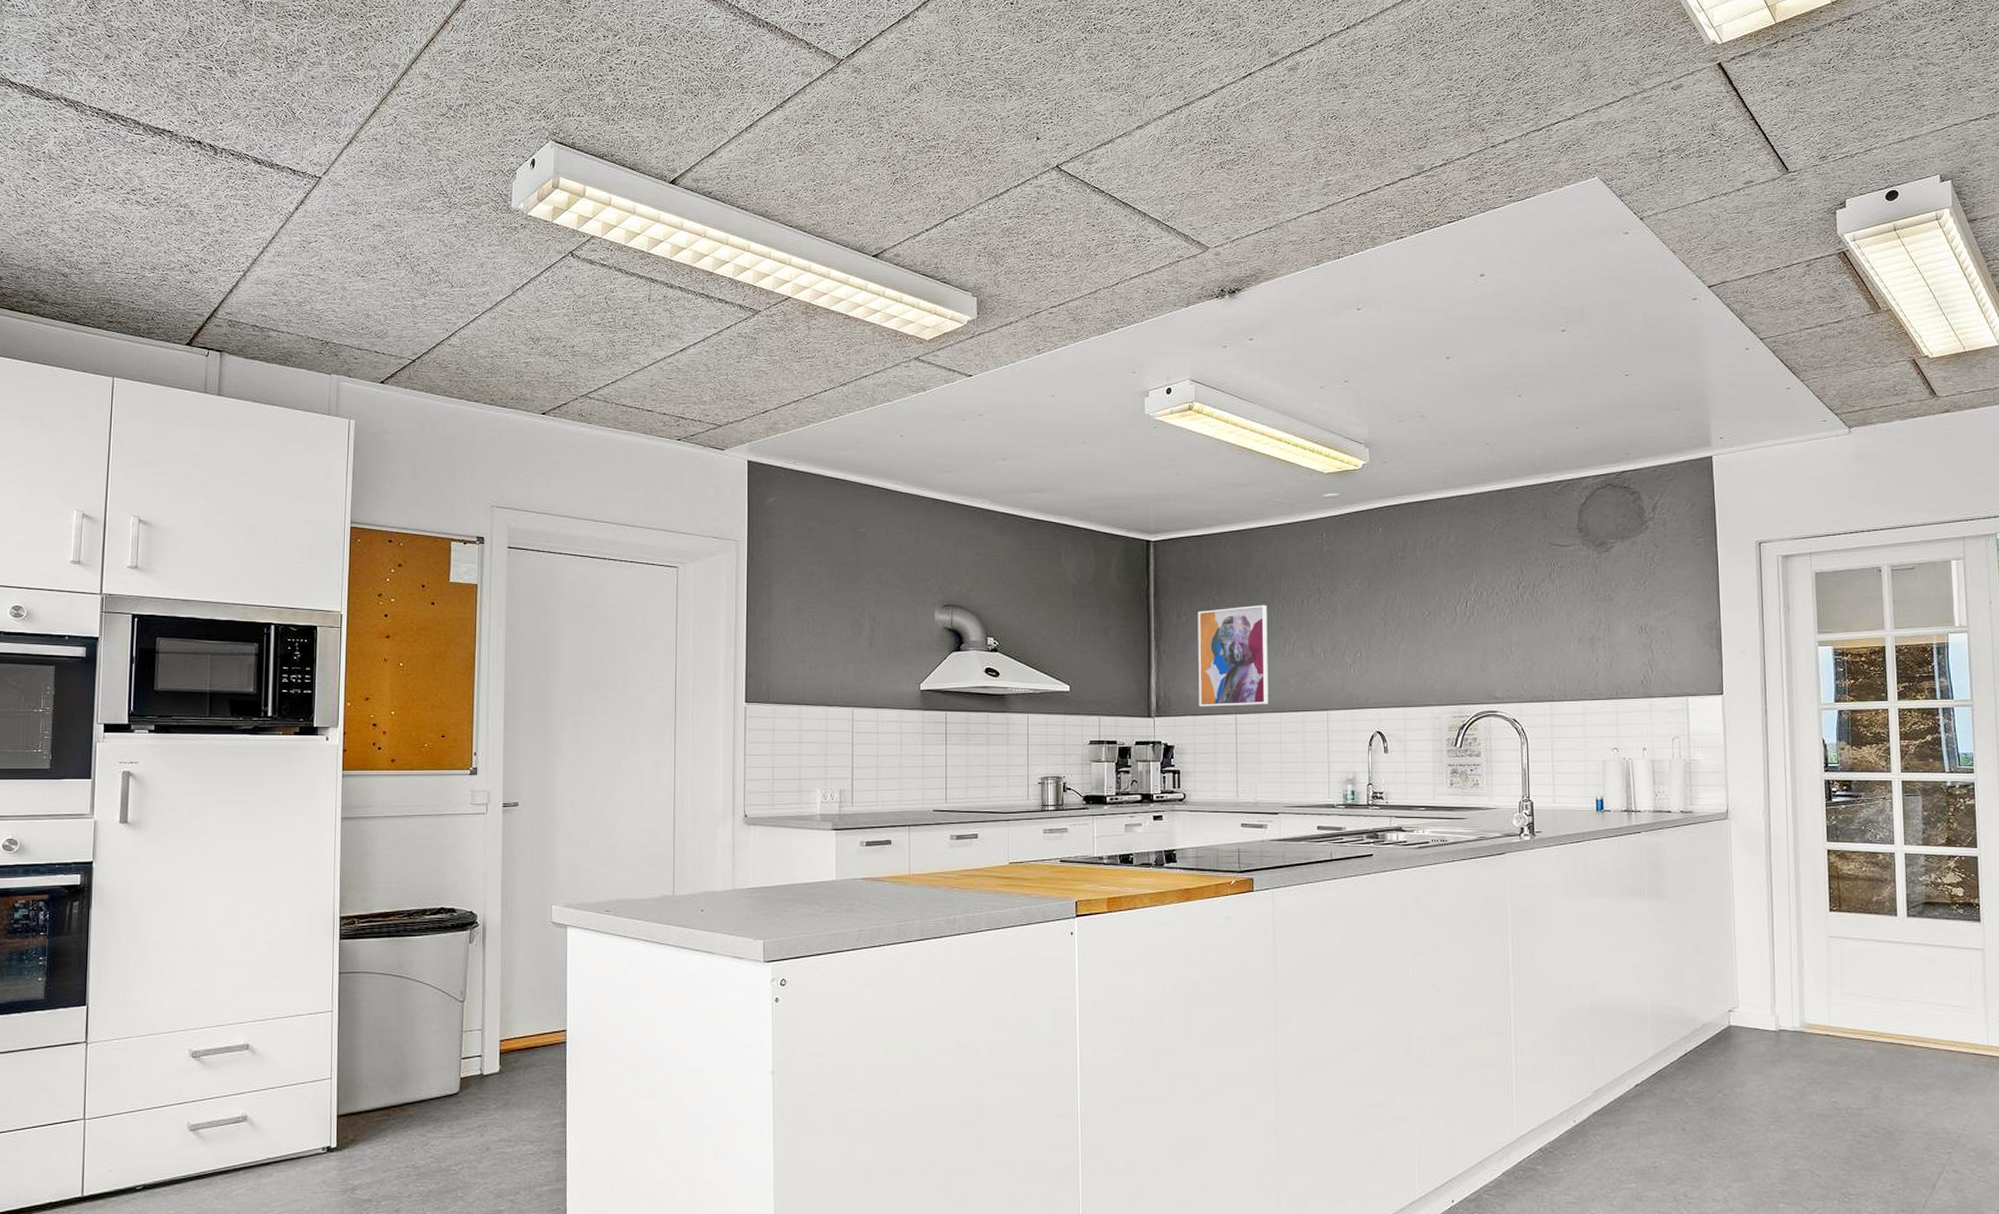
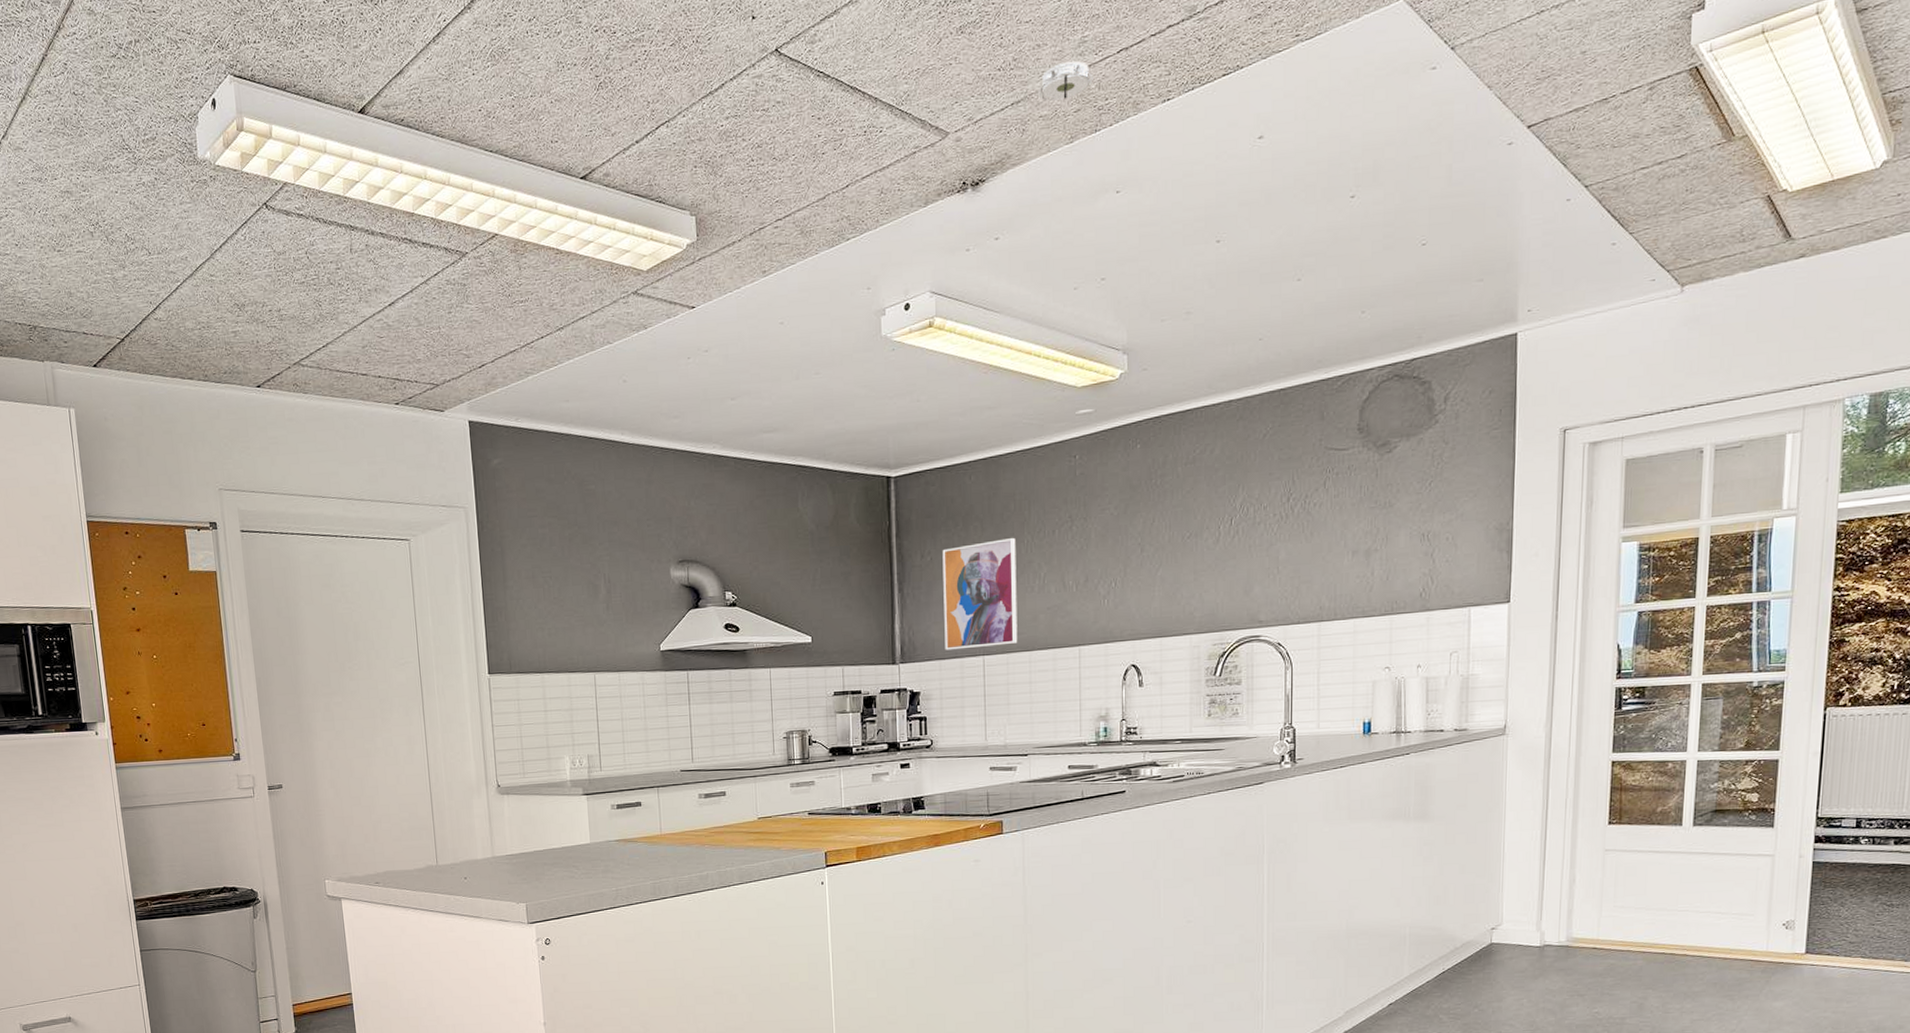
smoke detector: none [1286,199,1337,233] -> present [1036,61,1095,107]

